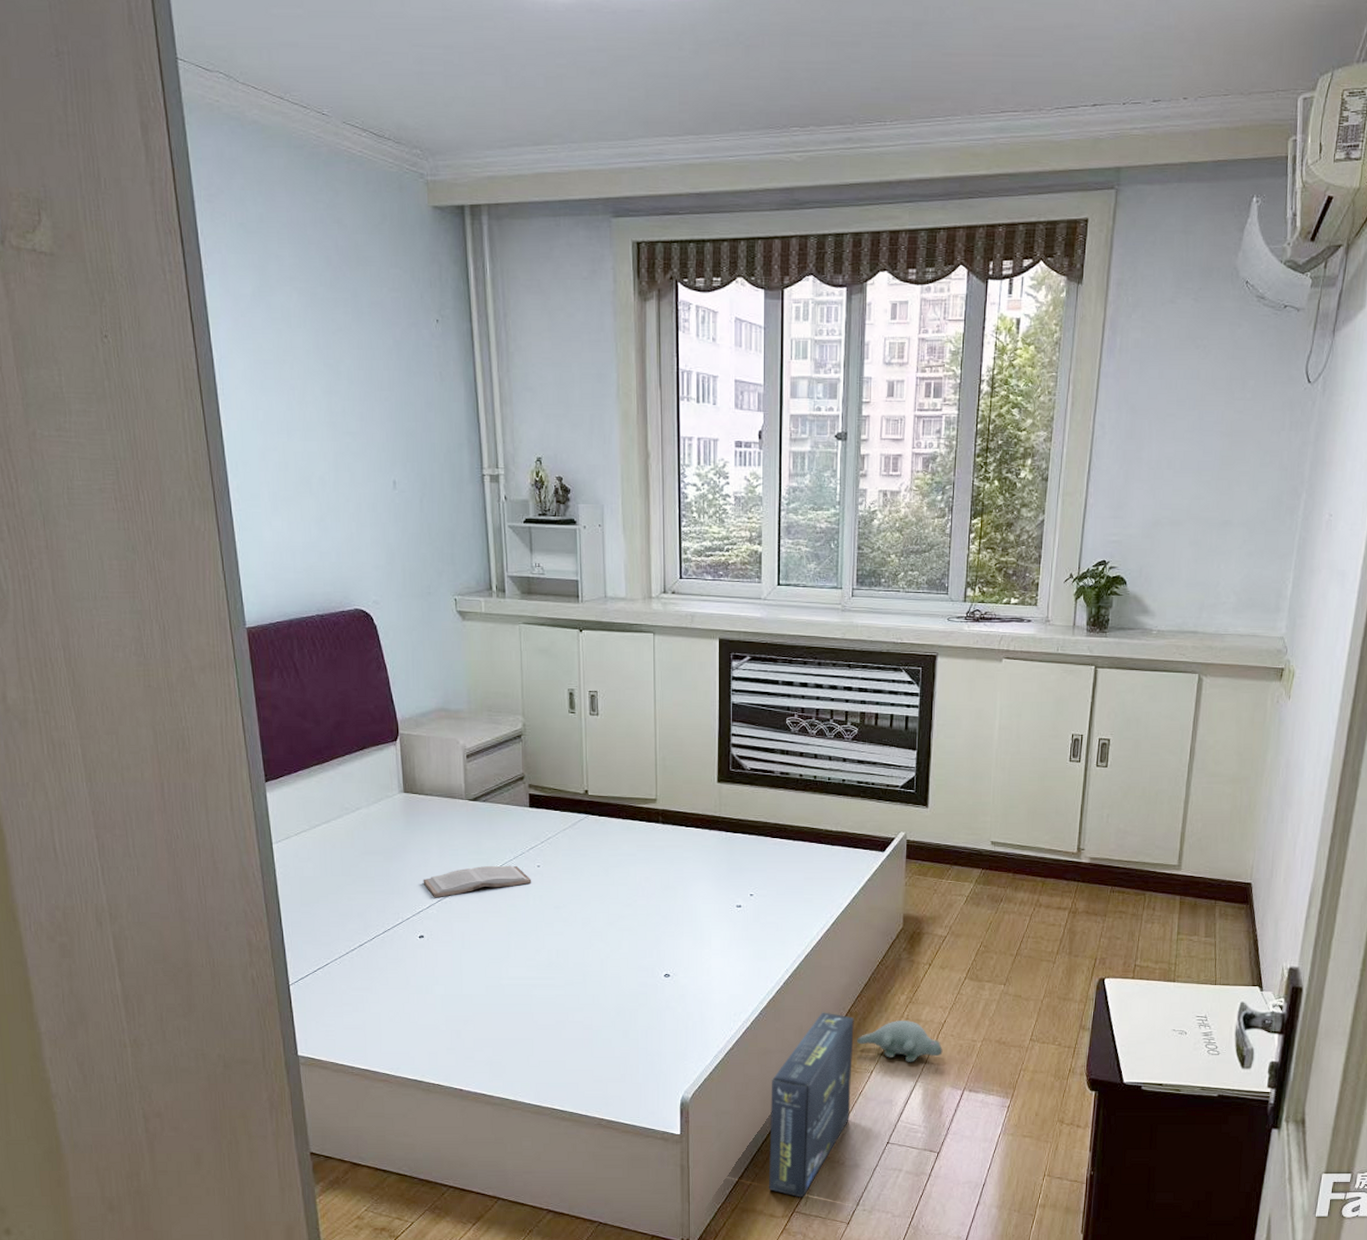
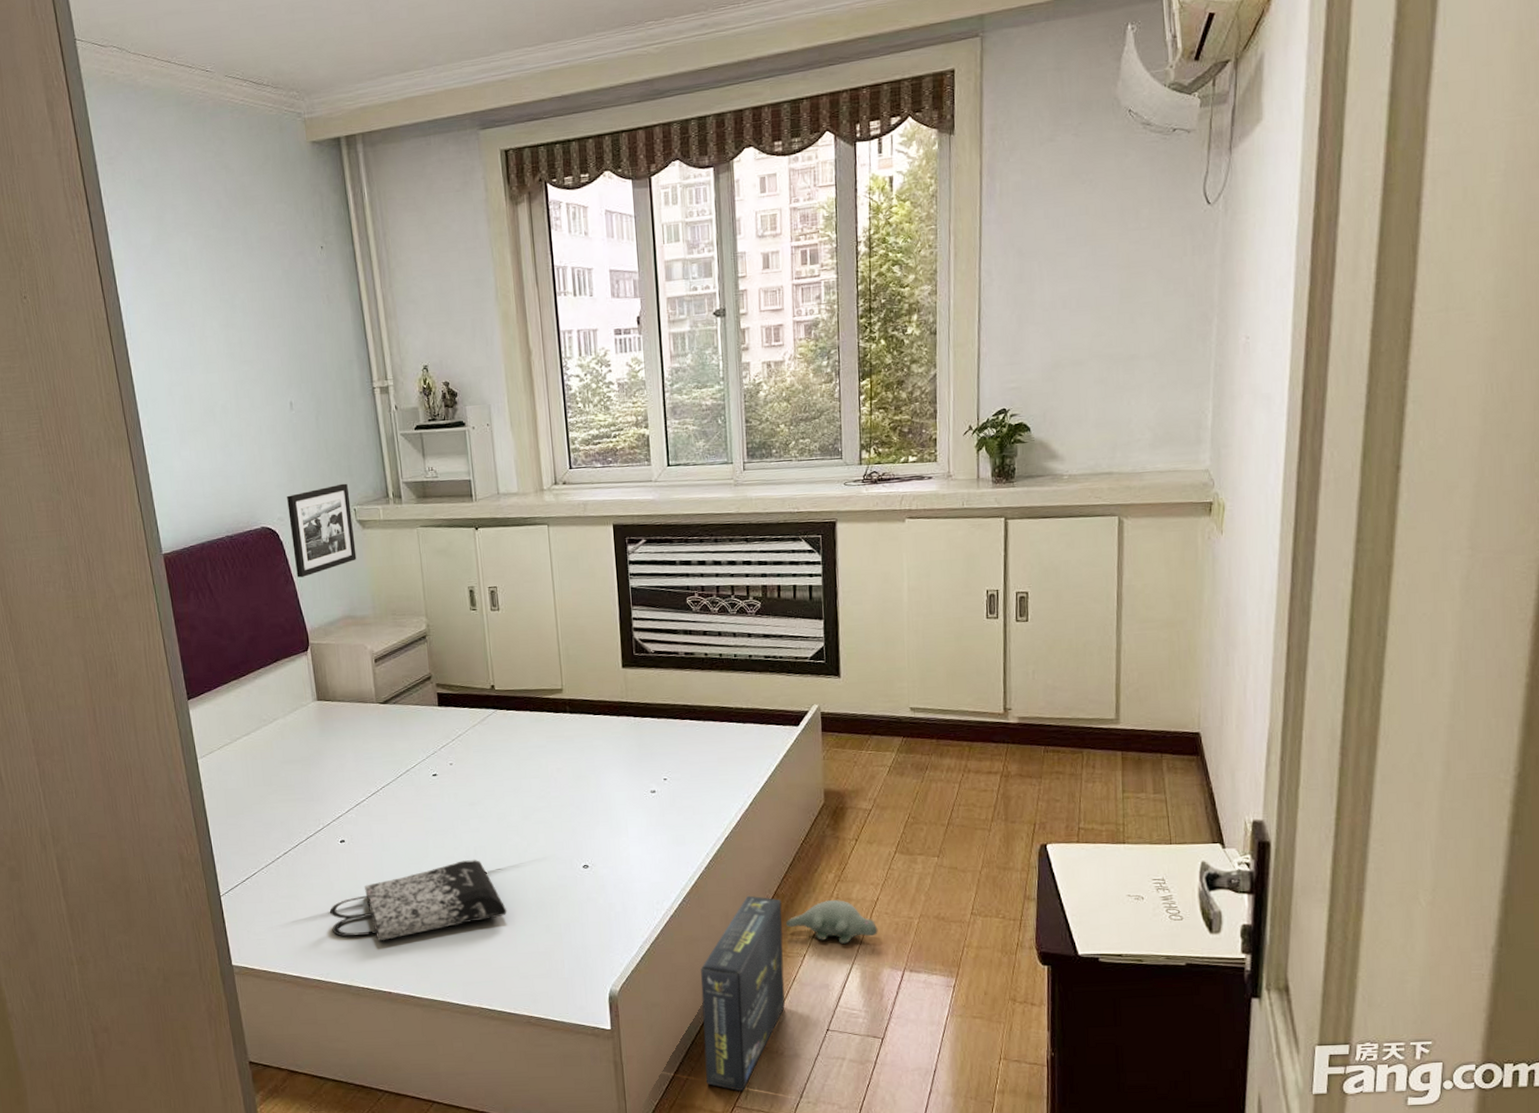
picture frame: none [384,571,454,665] -> present [287,483,357,578]
tote bag: none [403,963,586,1039] -> present [329,860,507,941]
book: present [423,865,532,897] -> none [340,765,446,801]

